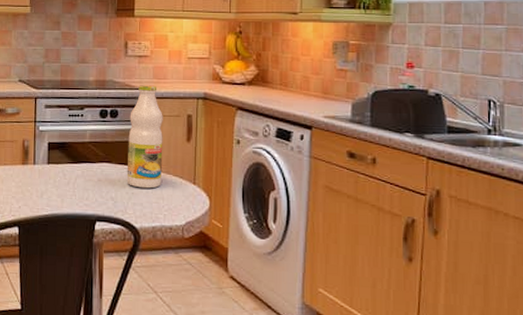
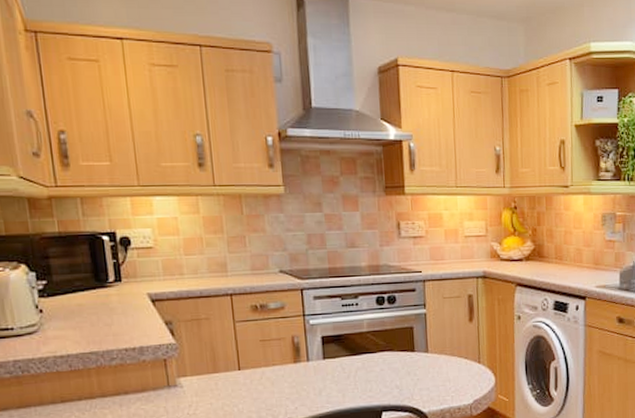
bottle: present [126,85,163,189] -> none [408,267,447,373]

